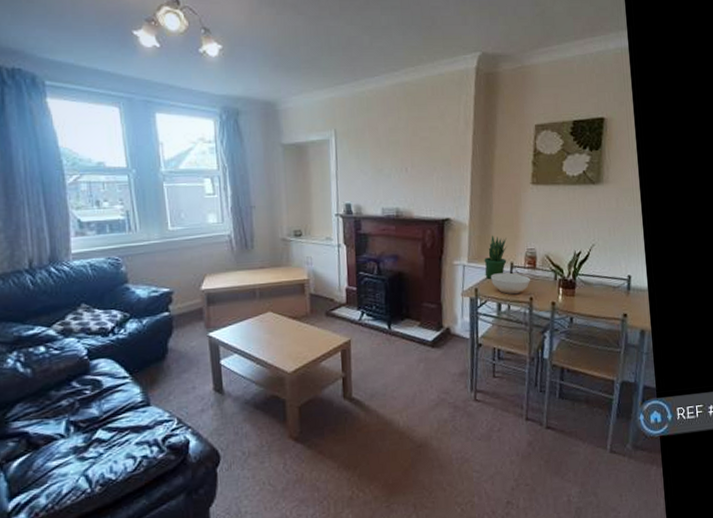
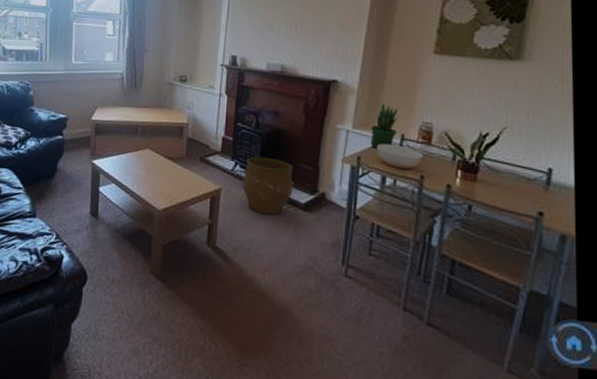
basket: none [371,301,420,358] -> present [242,155,294,216]

